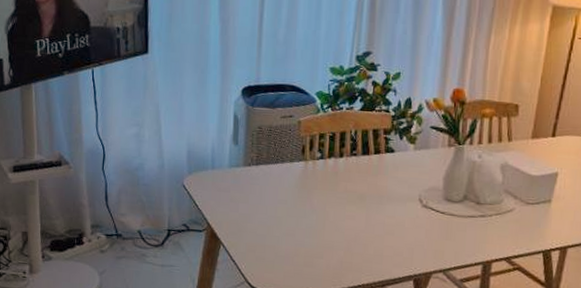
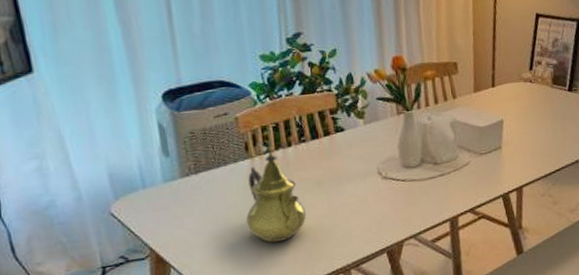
teapot: none [290,153,345,245] -> present [245,146,307,243]

